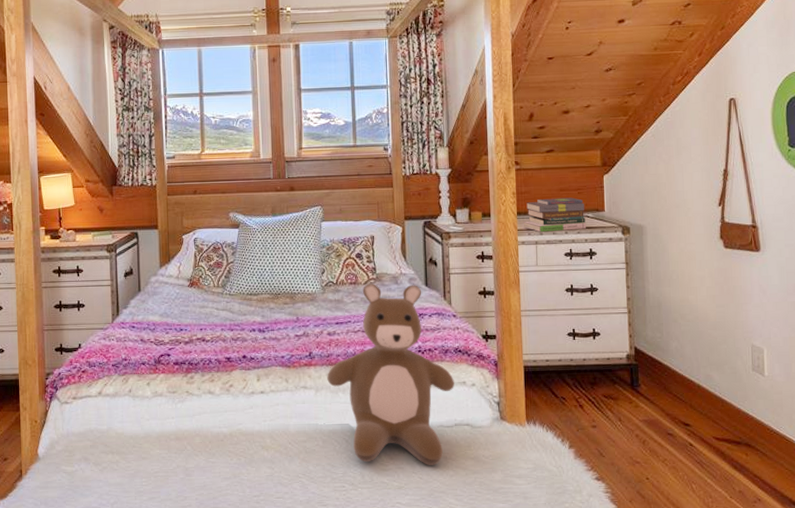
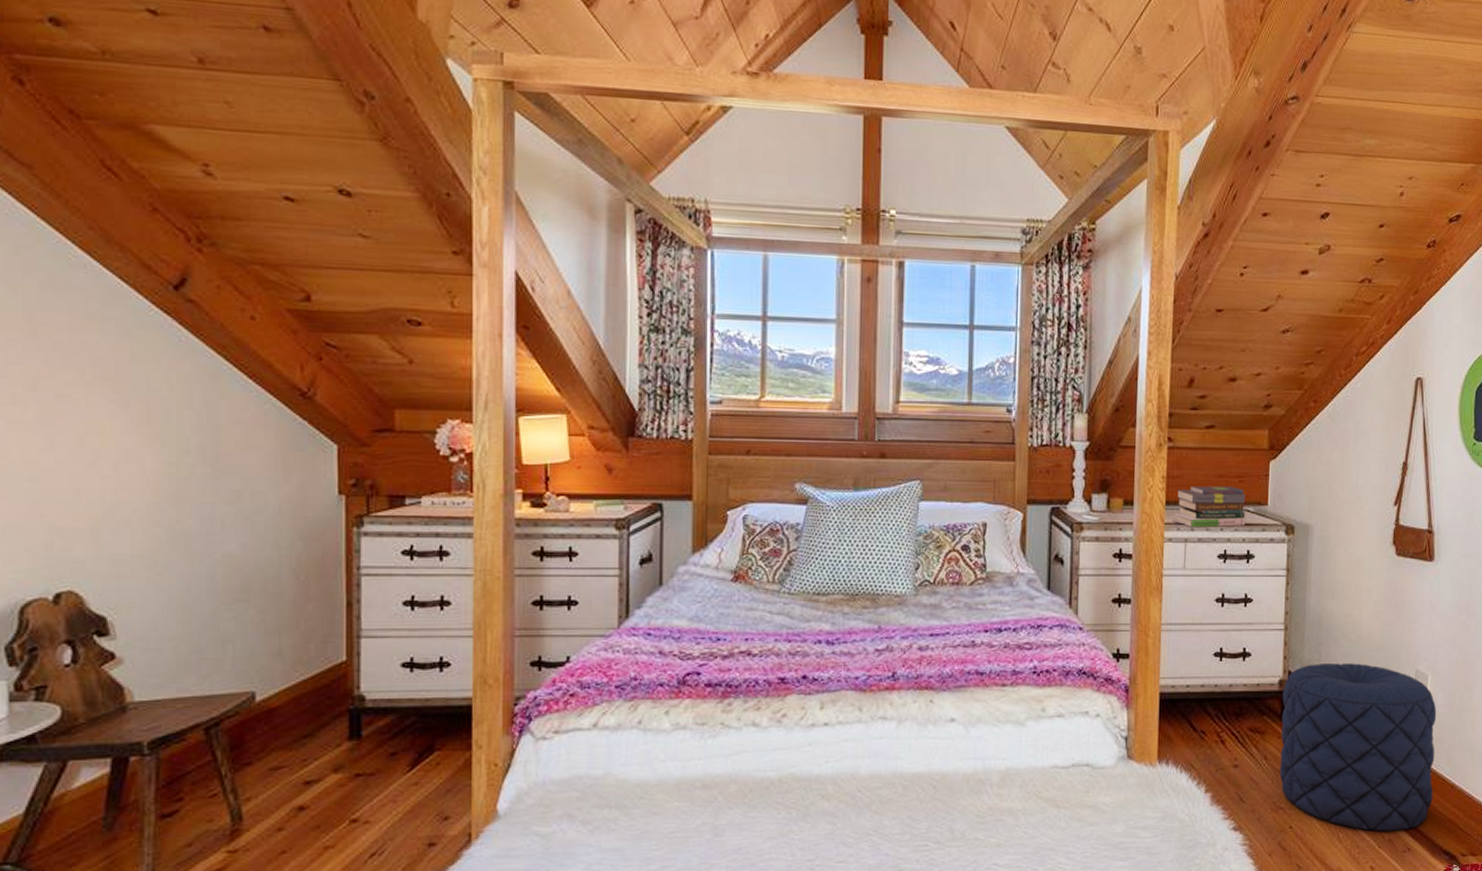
teddy bear: present [327,283,454,465] -> none [914,584,1075,816]
pouf: none [630,340,779,484] -> present [1279,663,1437,831]

